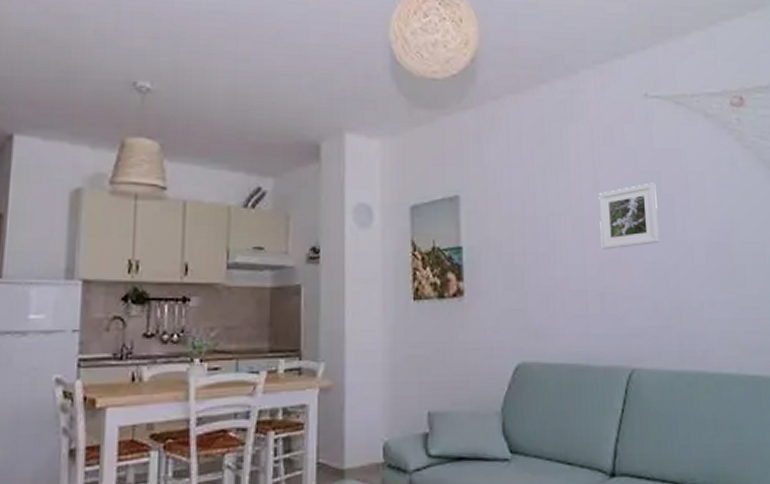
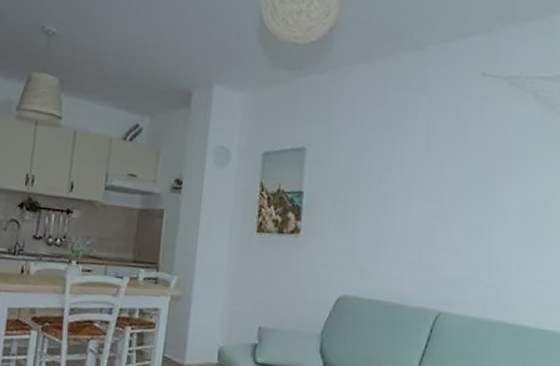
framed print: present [598,182,660,250] -> none [425,152,482,208]

